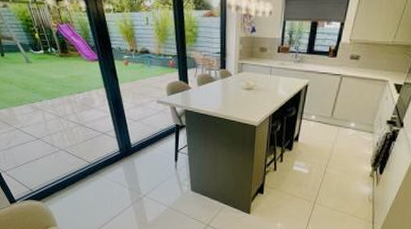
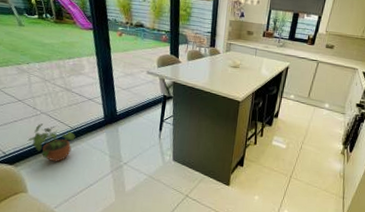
potted plant: none [50,160,94,197] -> present [27,123,76,162]

